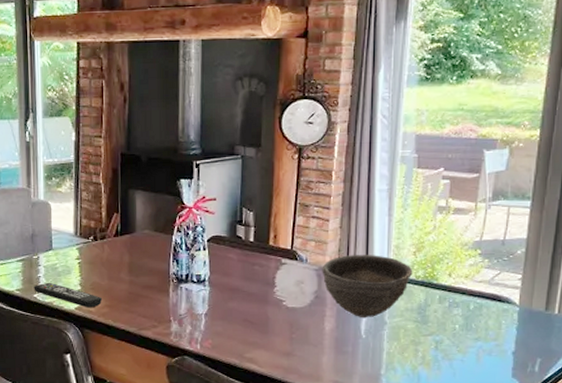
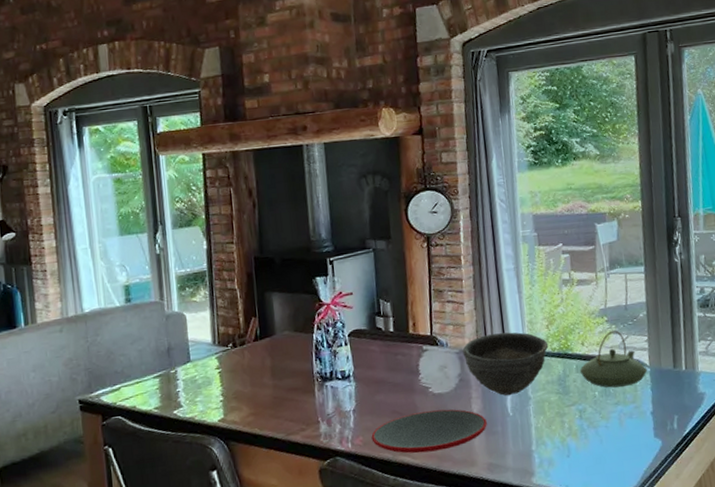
remote control: present [34,282,103,308] -> none [173,396,247,419]
plate: none [220,324,338,363] -> present [371,409,487,454]
teapot: none [442,265,517,323] -> present [579,330,648,388]

